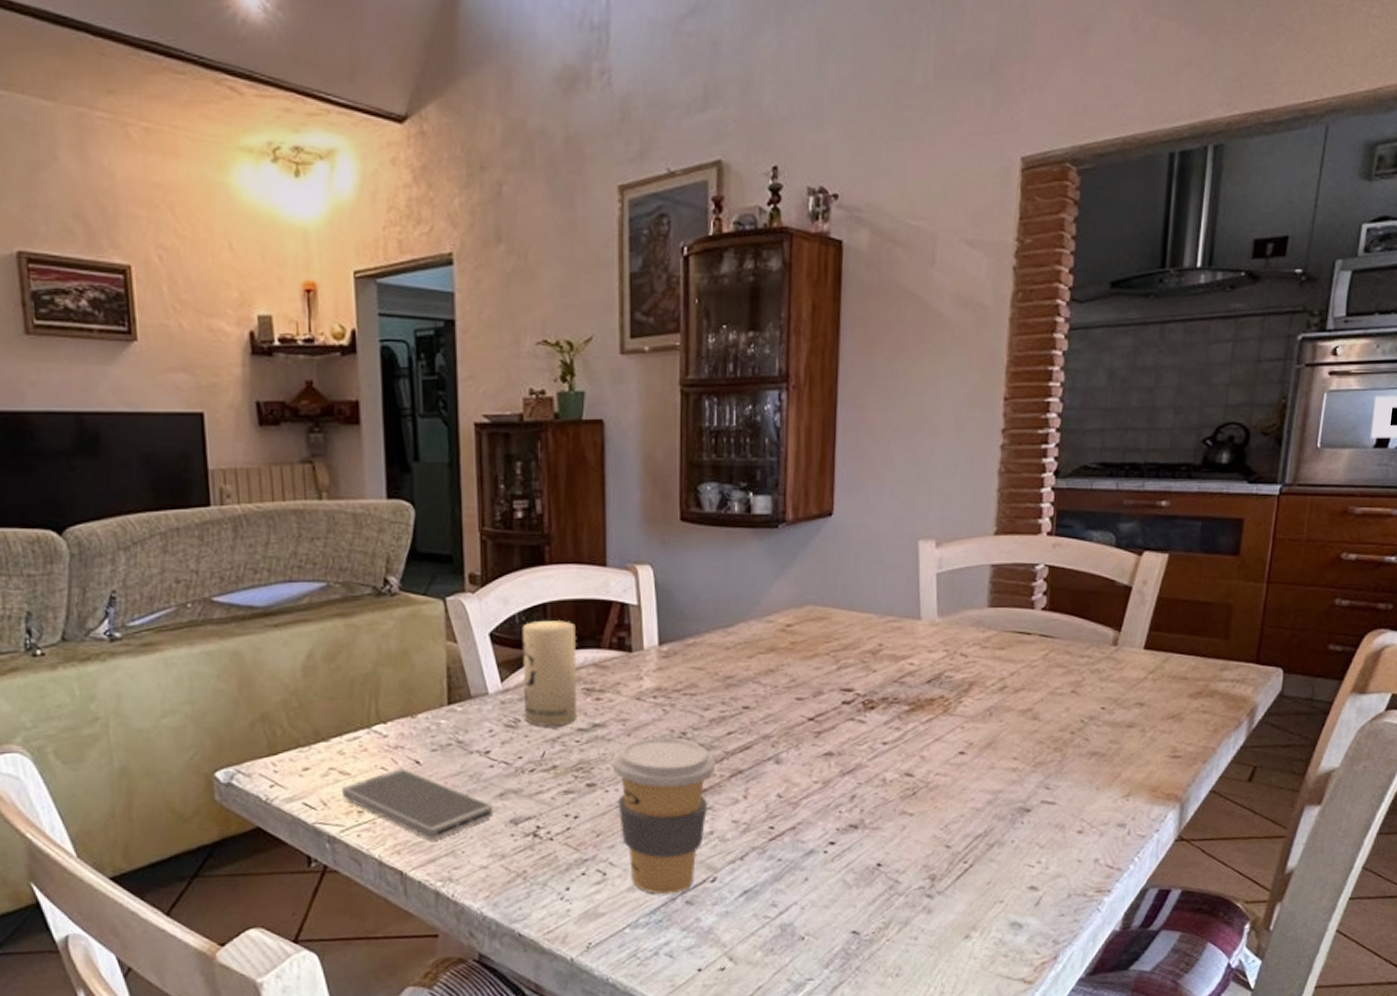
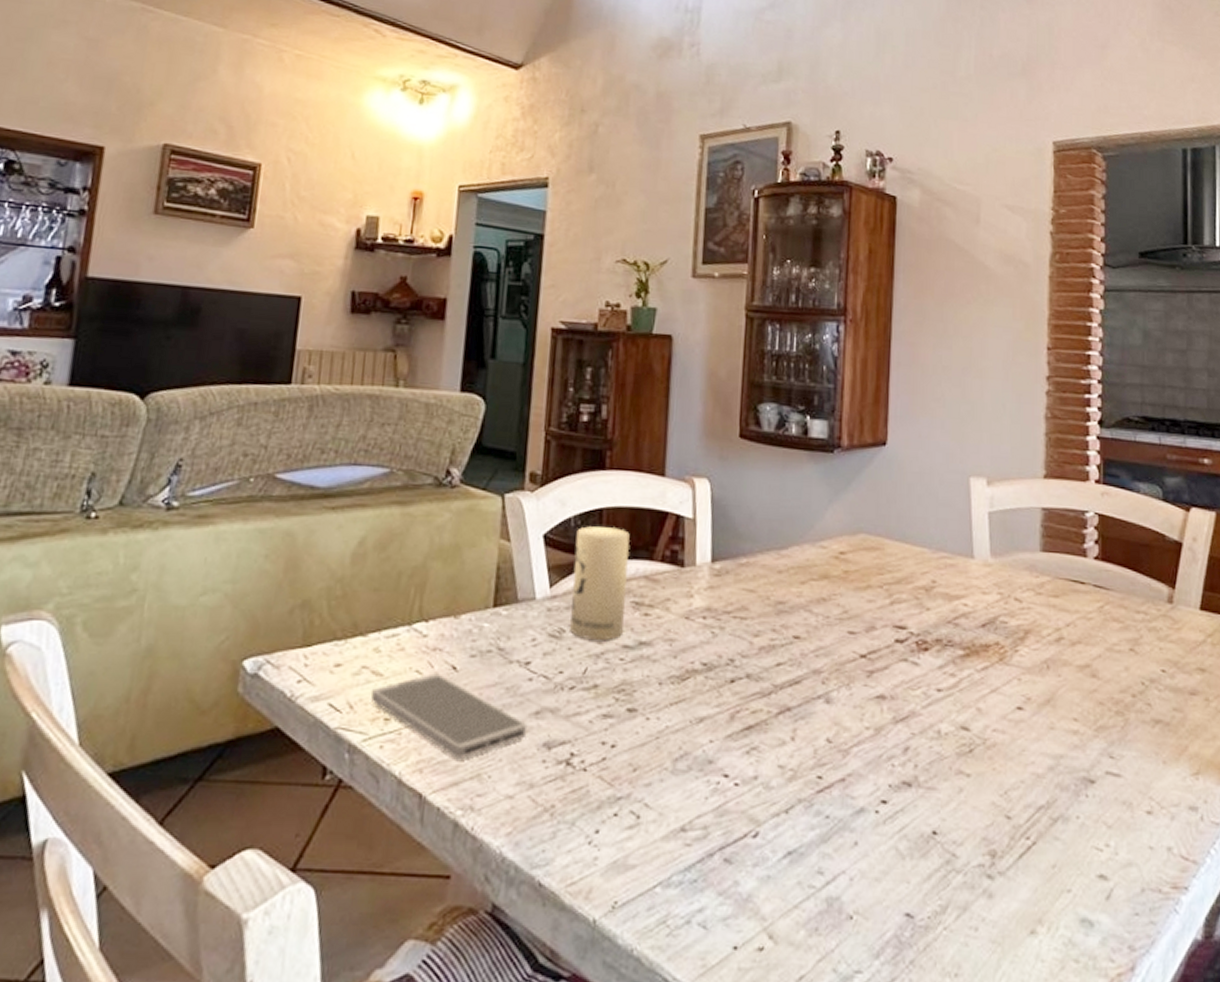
coffee cup: present [611,737,716,895] -> none [655,662,764,848]

